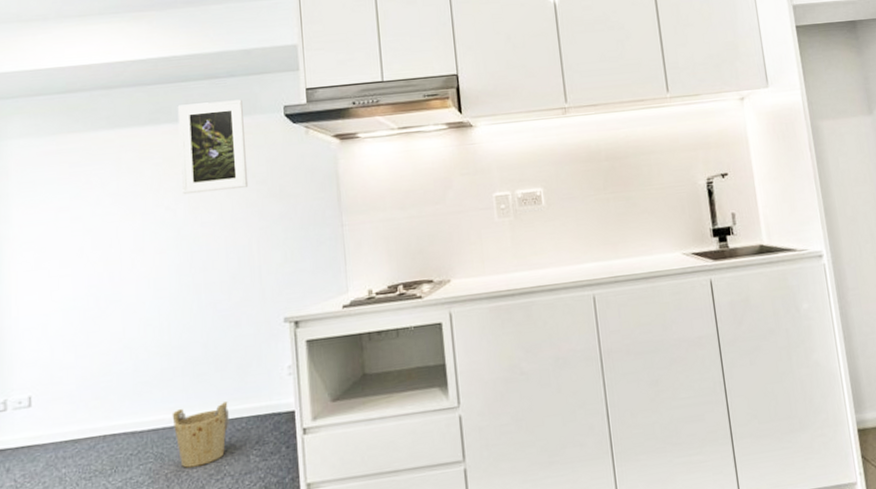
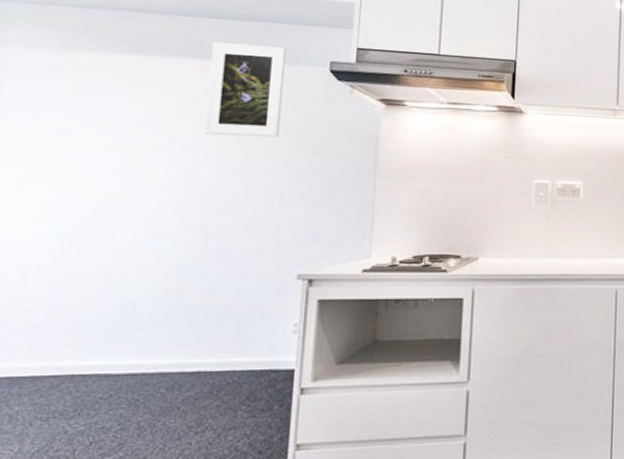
bucket: present [172,401,229,468] -> none [155,353,222,418]

